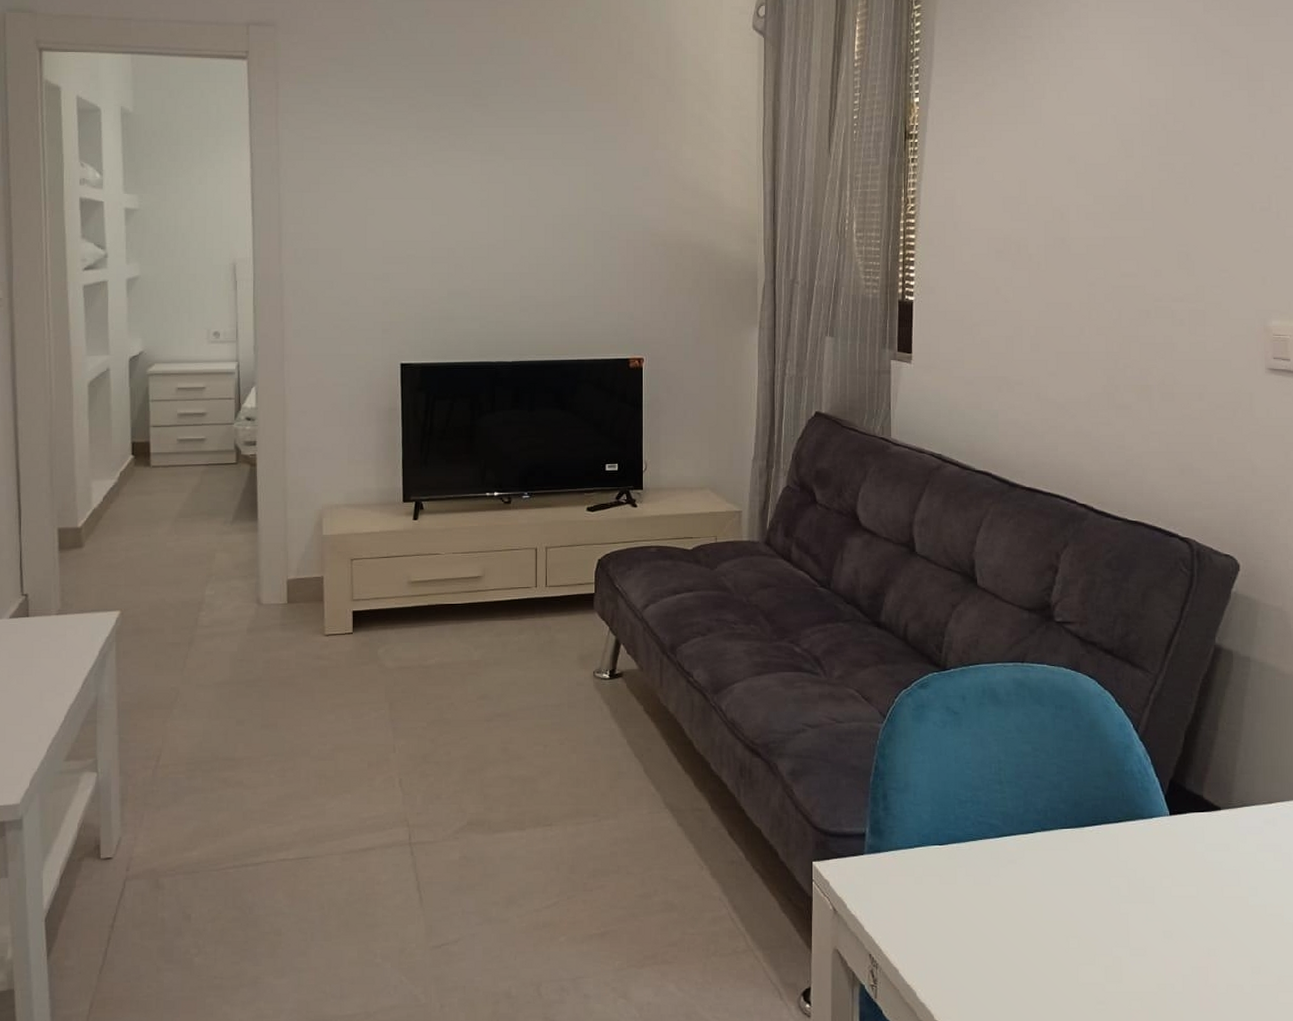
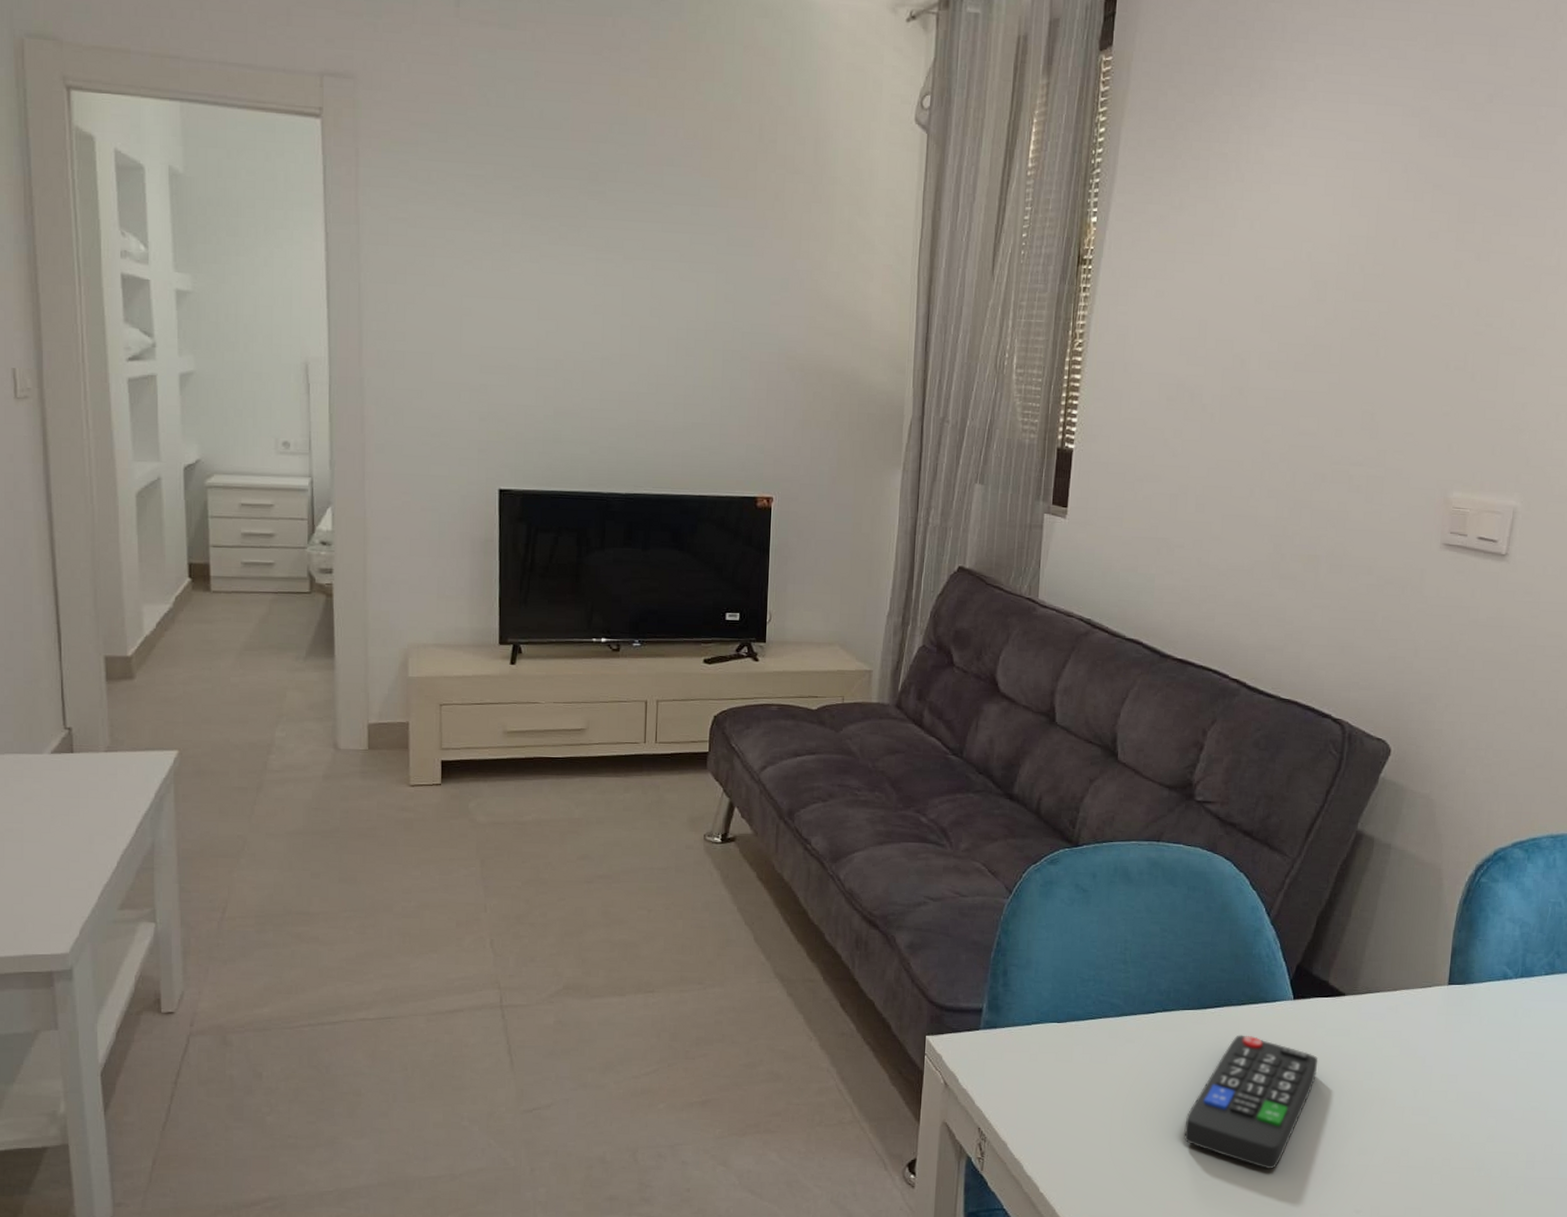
remote control: none [1073,852,1201,991] -> present [1184,1035,1318,1169]

